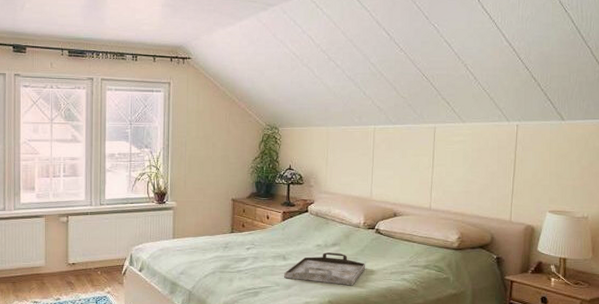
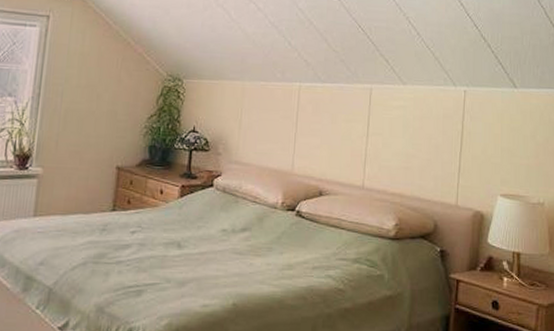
serving tray: present [284,252,366,286] -> none [177,239,283,284]

